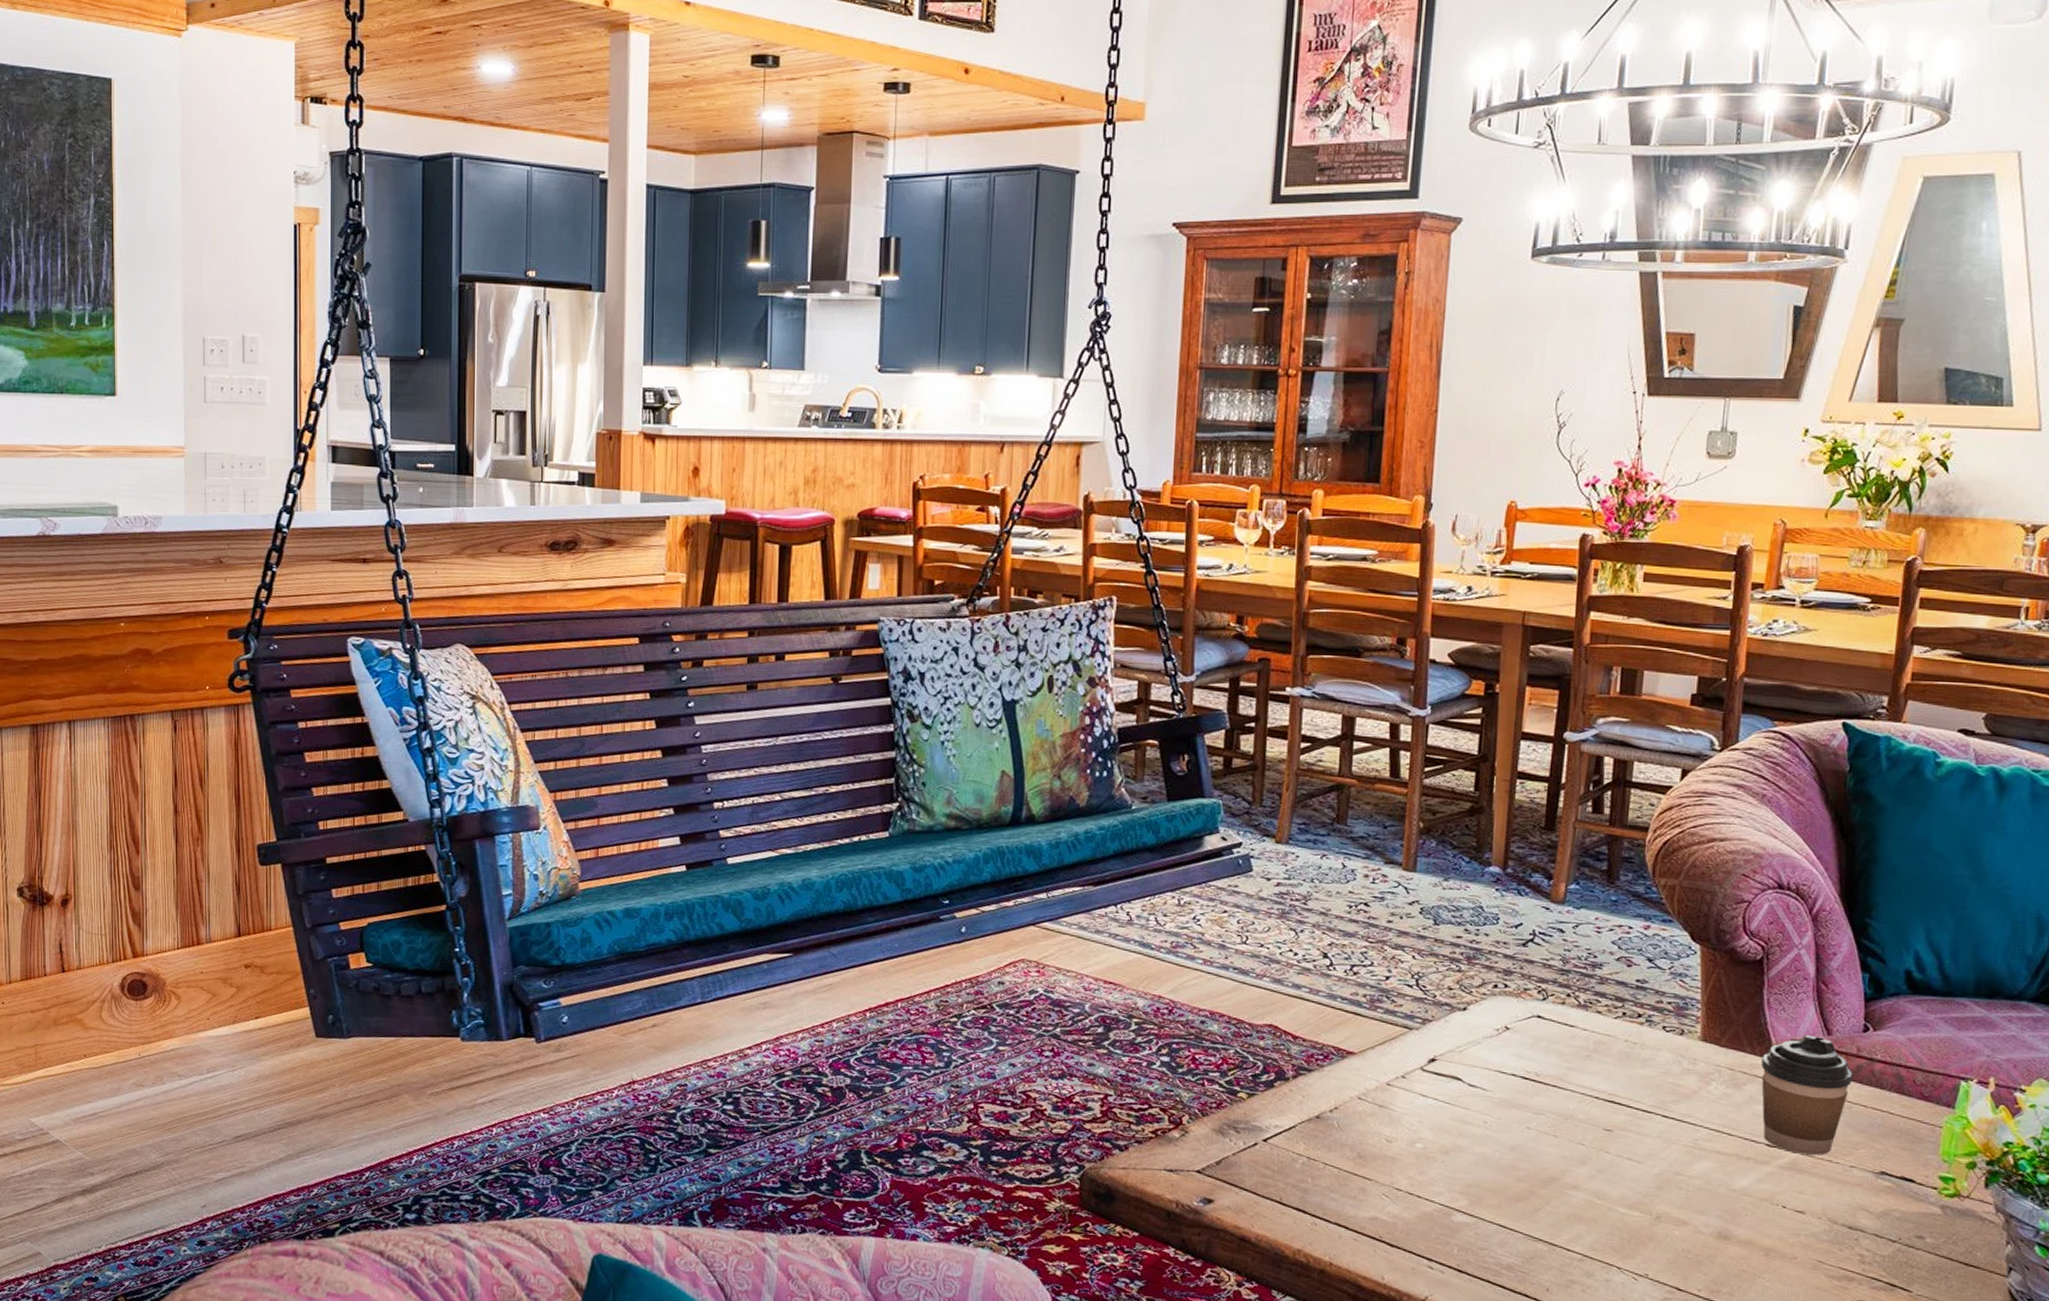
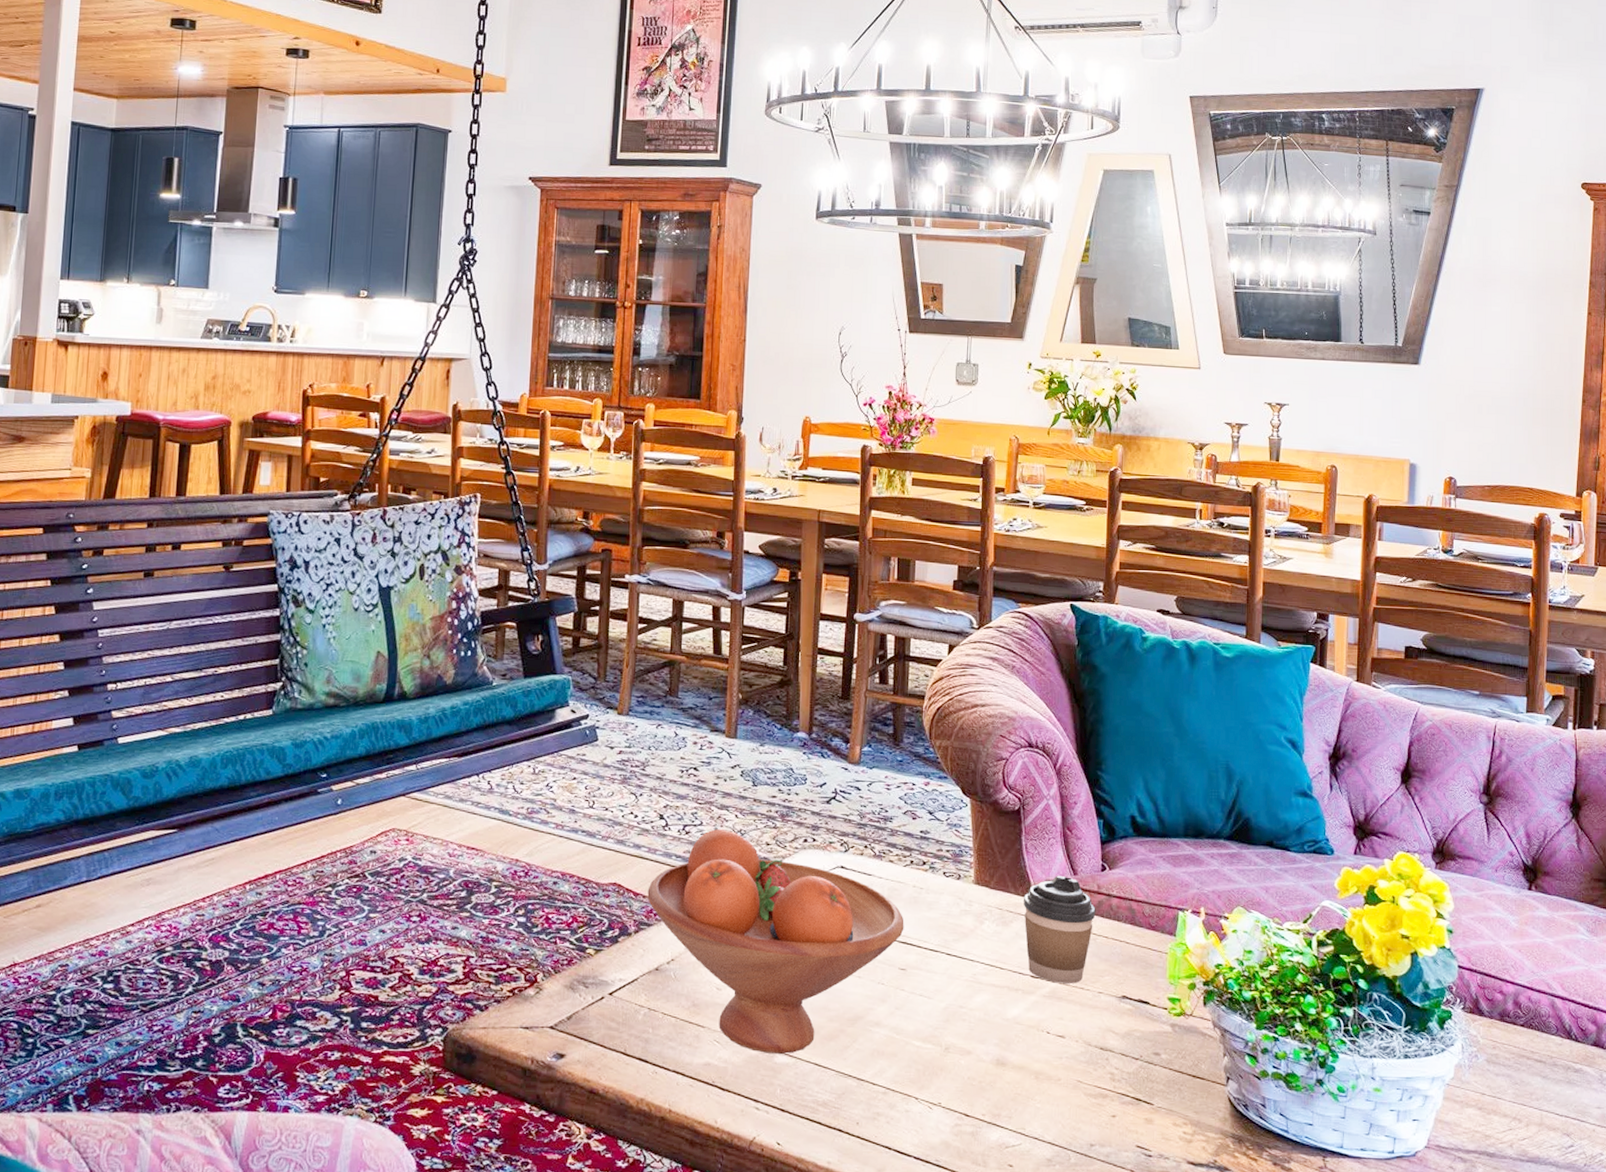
fruit bowl: none [1308,970,1612,1213] -> present [647,829,904,1054]

